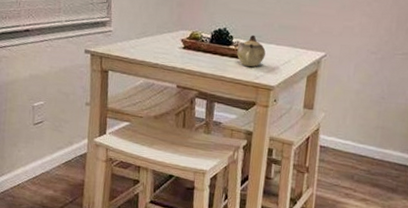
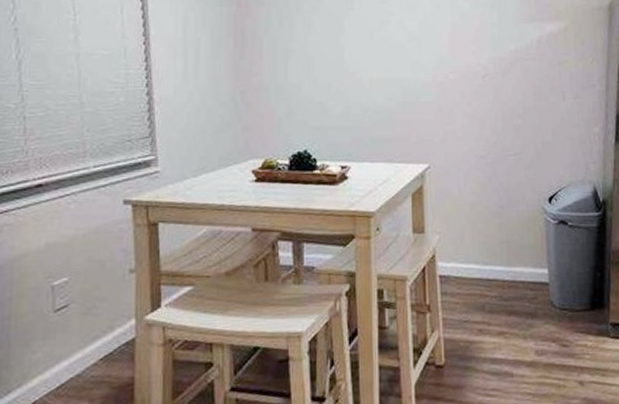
teapot: present [237,35,266,67] -> none [324,154,358,193]

